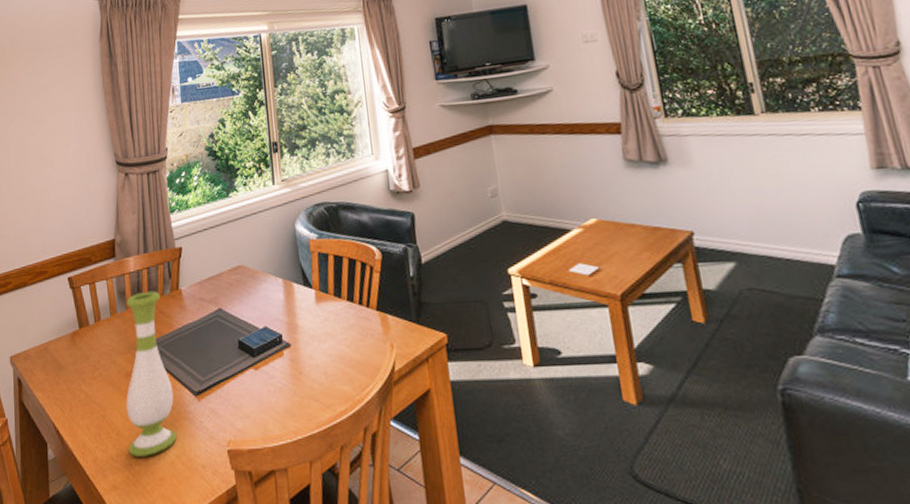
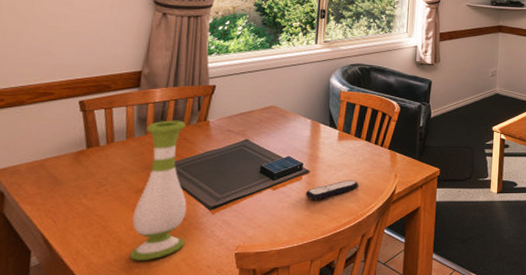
remote control: none [290,353,349,383] -> present [305,179,359,201]

